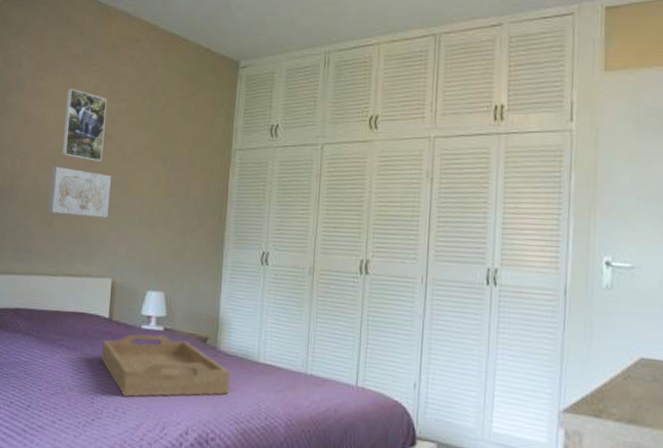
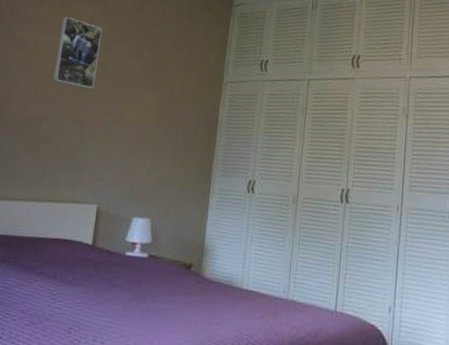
wall art: present [49,166,111,218] -> none [35,91,102,144]
serving tray: present [101,334,230,397] -> none [82,261,213,326]

